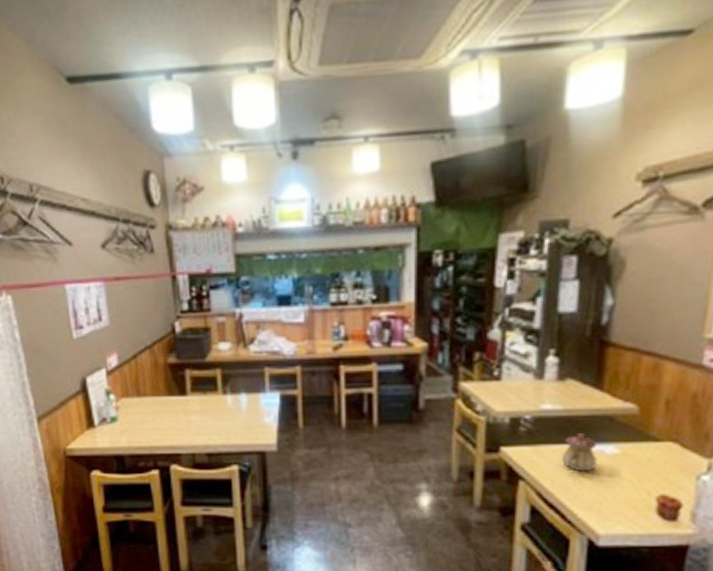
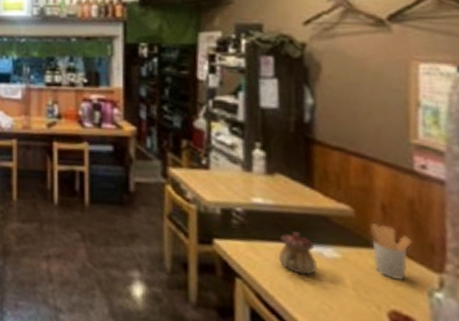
utensil holder: none [650,419,690,469] -> present [370,223,413,281]

